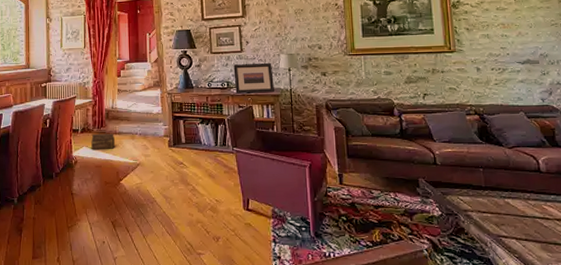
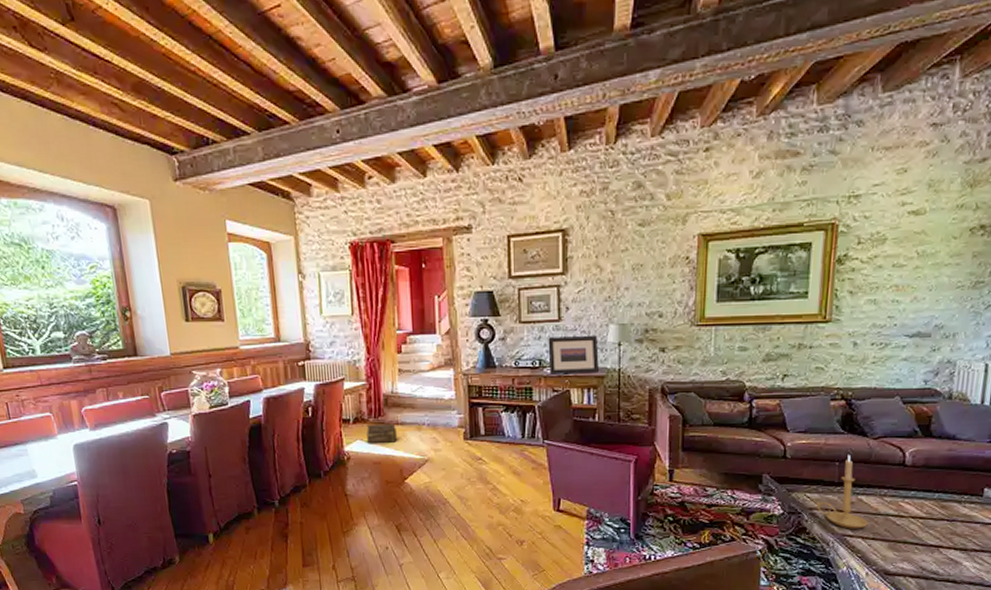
candle holder: none [469,161,519,230] -> present [816,454,869,529]

